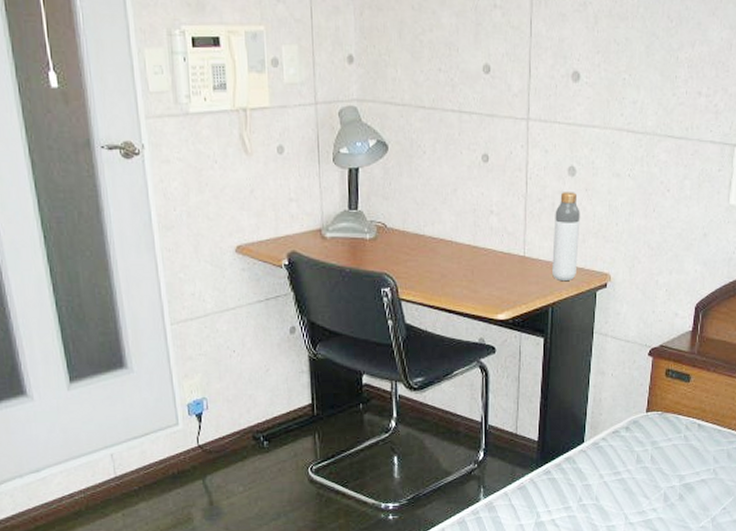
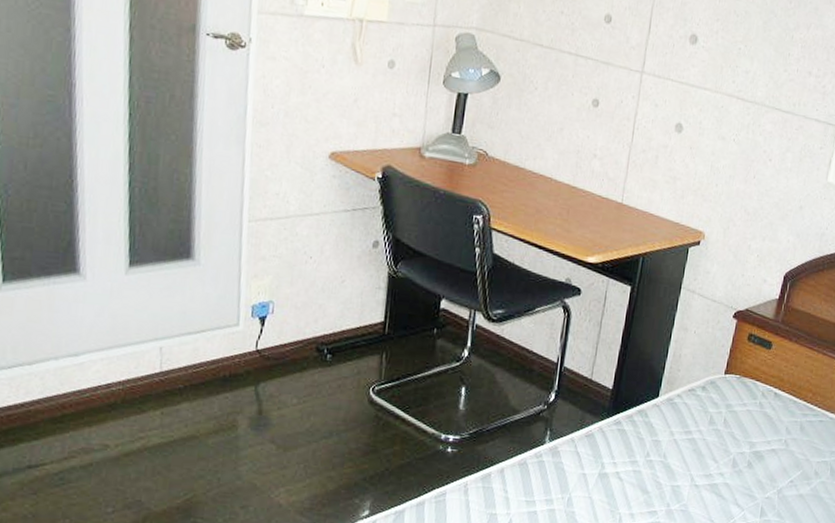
bottle: present [552,192,580,280] -> none [647,146,683,233]

